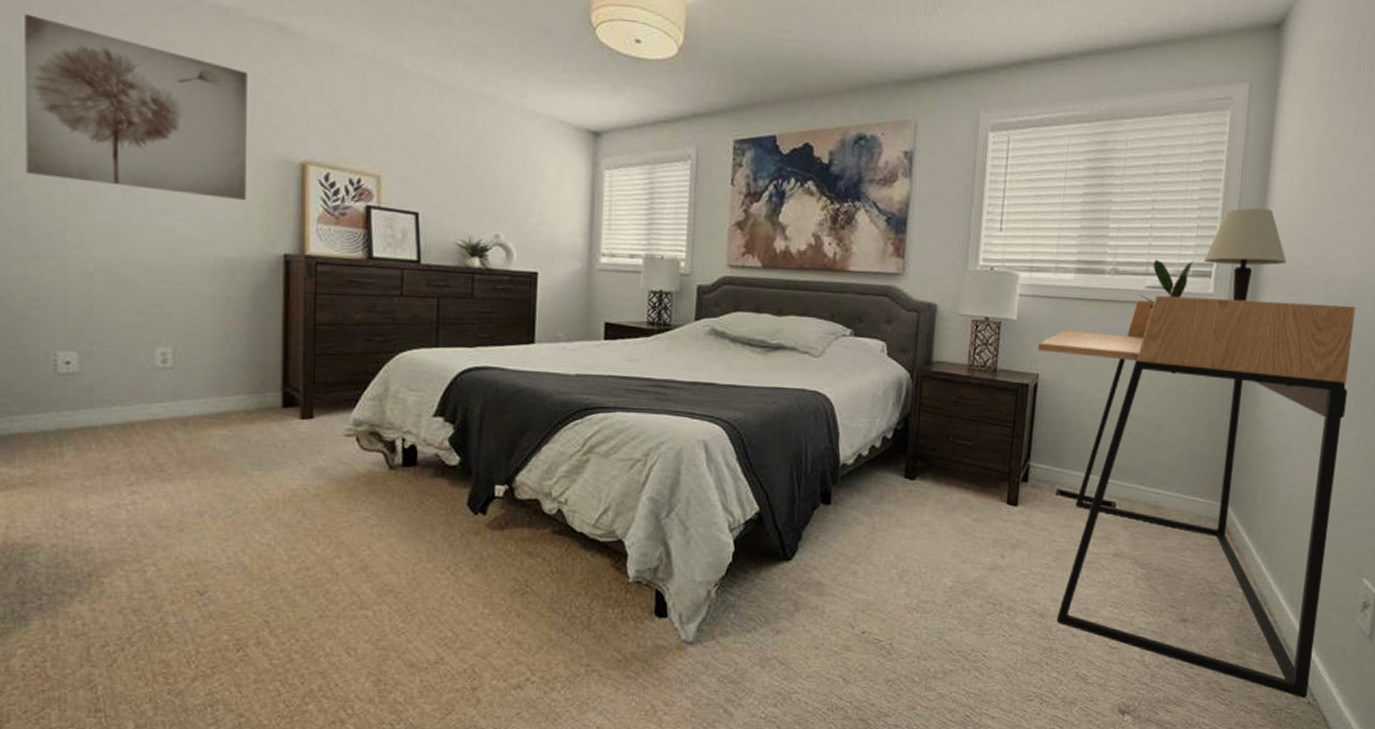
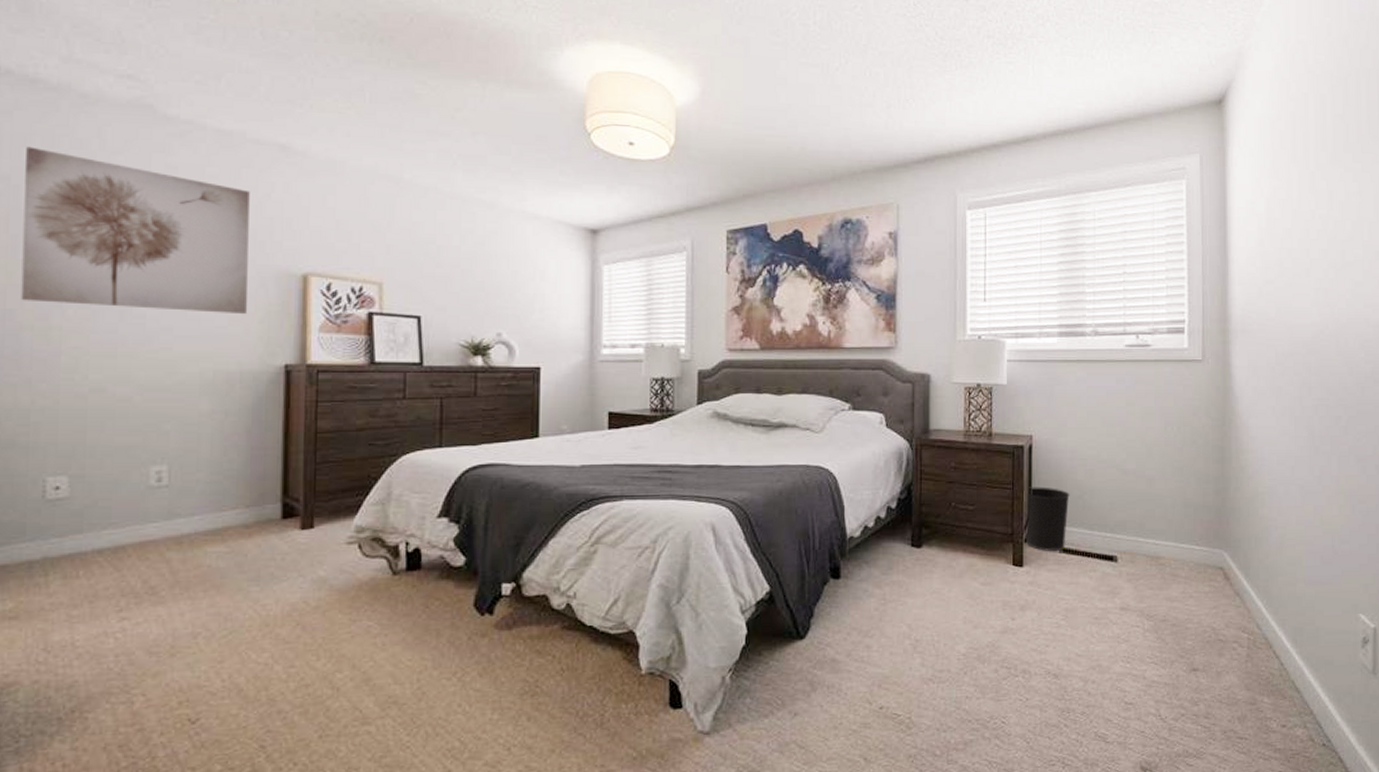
wastebasket: none [1022,426,1073,493] -> present [1025,487,1070,551]
desk: present [1038,295,1356,699] -> none [1030,352,1323,741]
potted plant: present [1139,259,1194,309] -> none [1119,319,1167,367]
table lamp: present [1203,208,1287,302] -> none [1175,267,1252,354]

